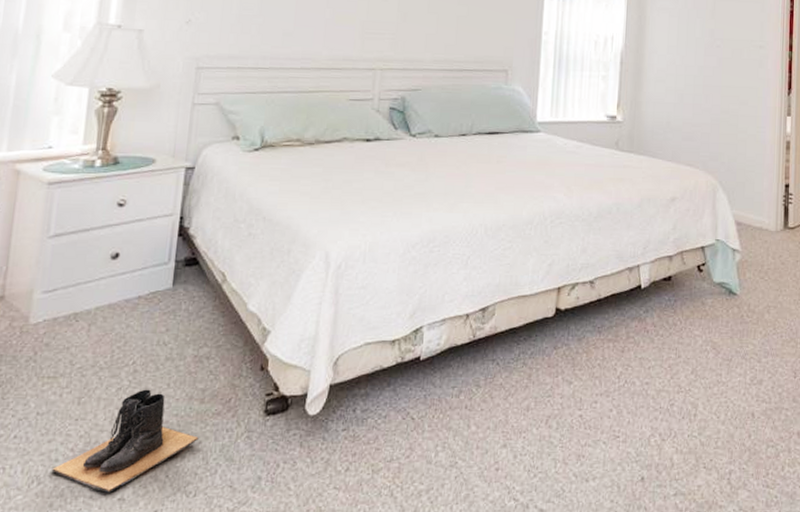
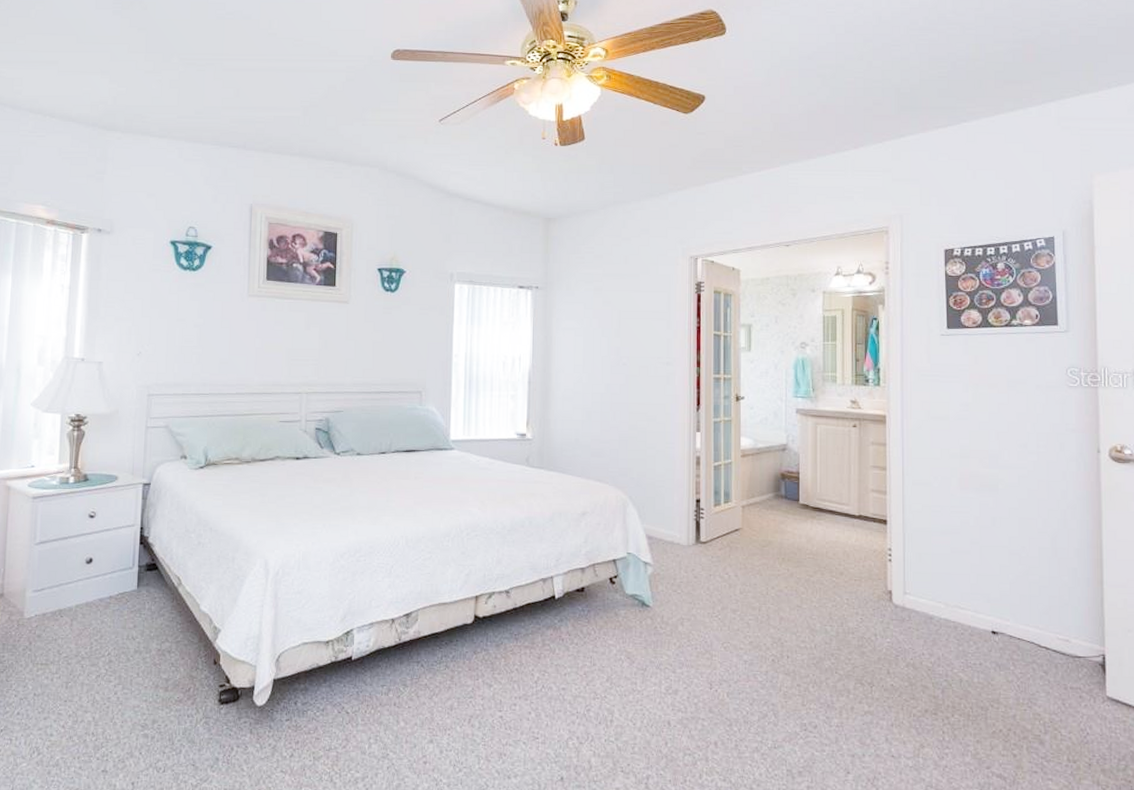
boots: present [51,389,199,493] -> none [48,677,165,765]

